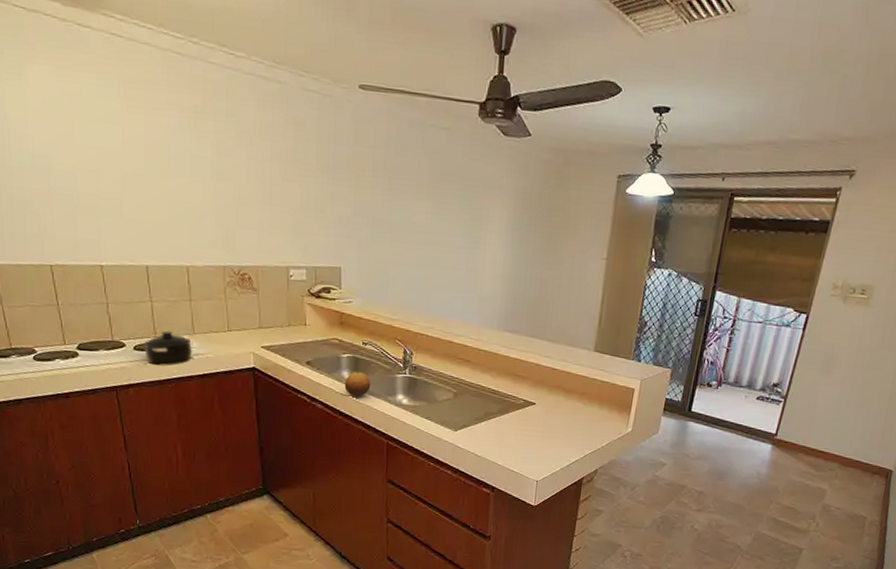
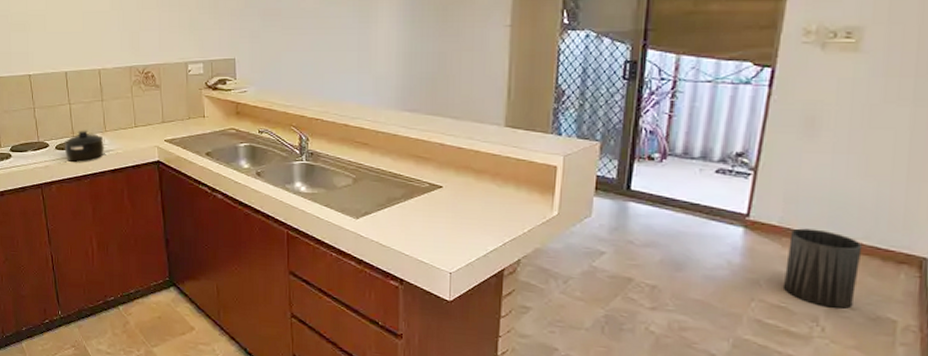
fruit: present [344,371,371,397] -> none [243,160,269,186]
trash can: none [794,446,852,509] -> present [782,228,863,309]

